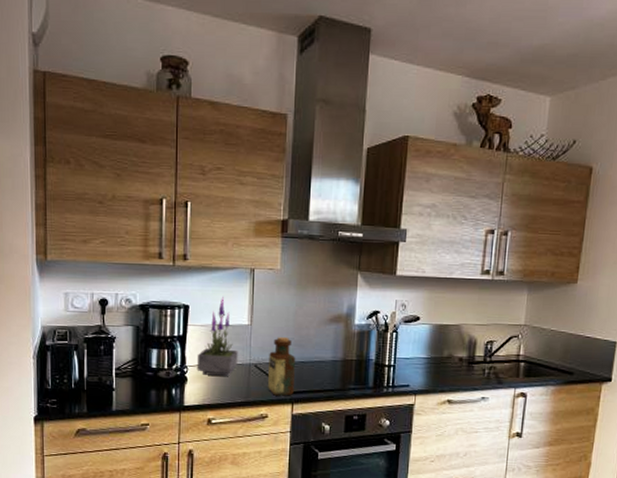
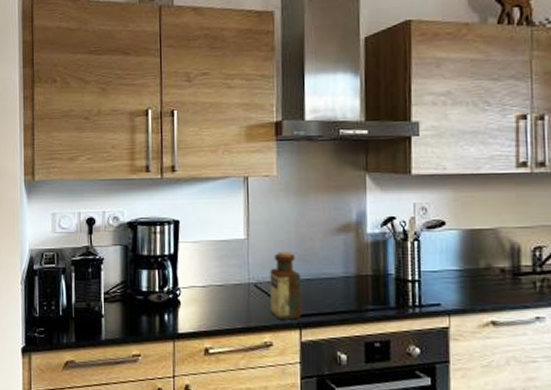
potted plant: present [196,296,238,376] -> none [190,208,235,298]

